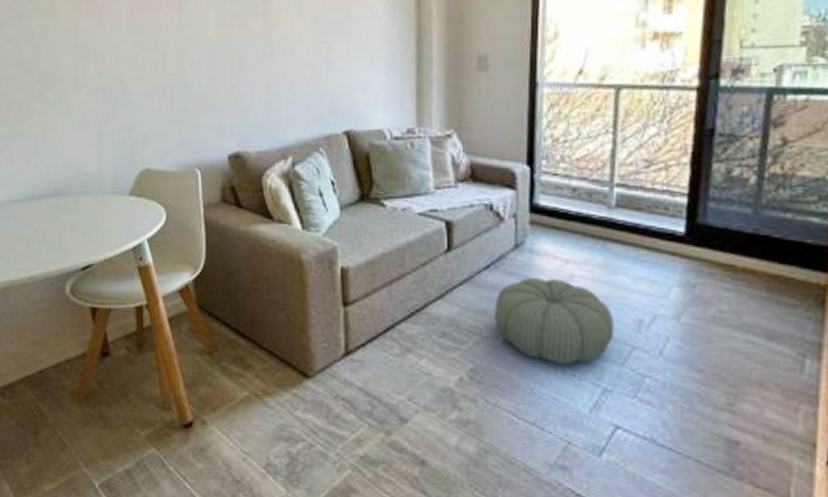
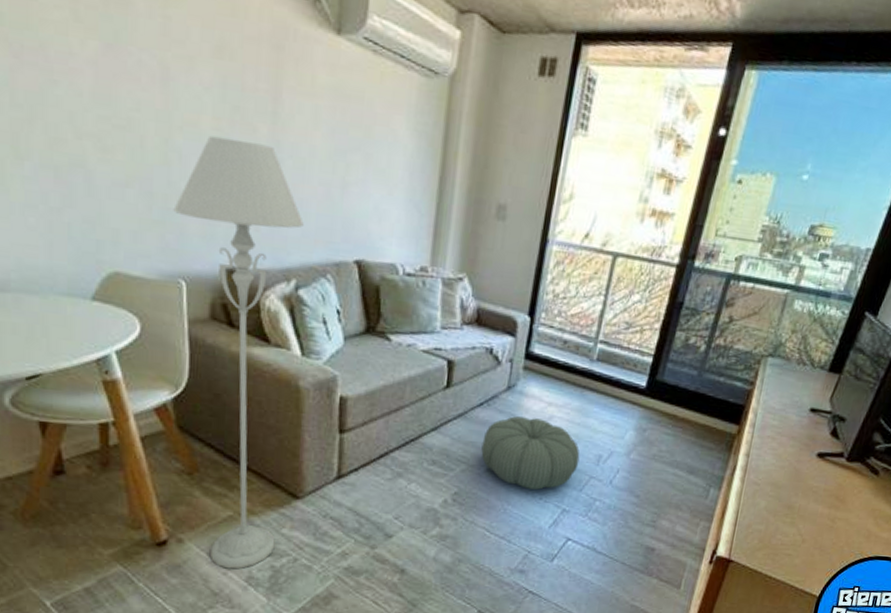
floor lamp: none [189,40,296,455] -> present [173,135,304,570]

